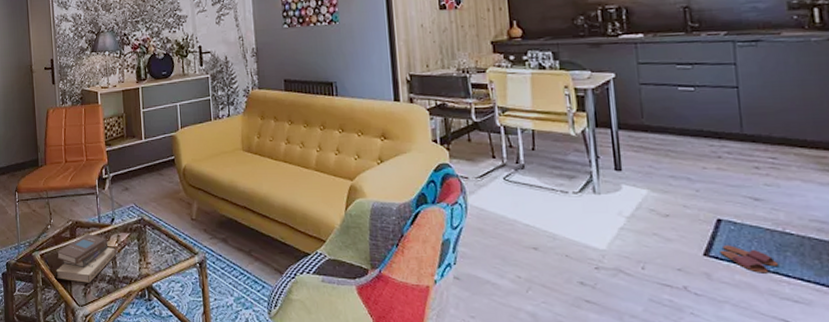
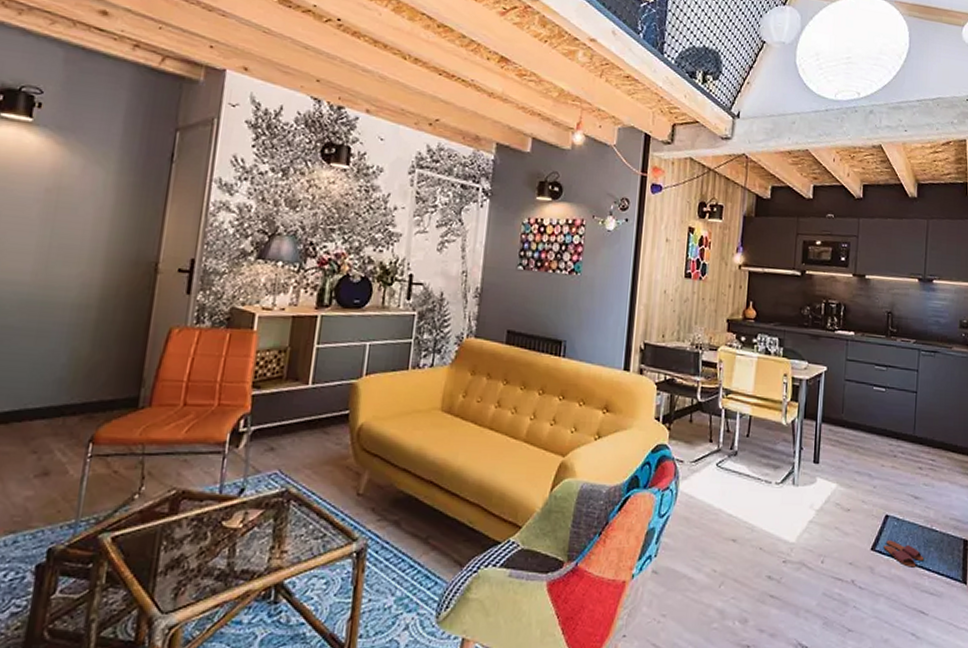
books: present [56,234,116,283] -> none [132,509,238,579]

